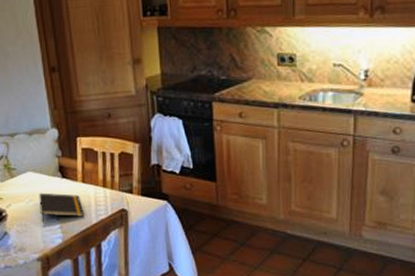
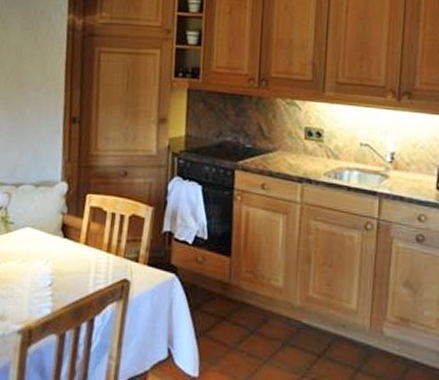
notepad: present [39,192,83,223] -> none [31,252,81,288]

